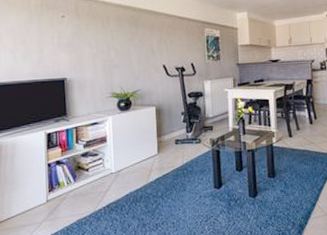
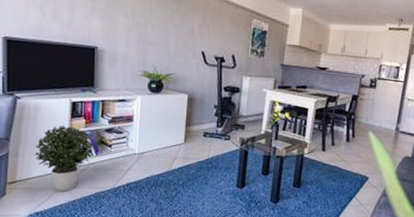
potted plant: none [12,158,73,227] -> present [33,125,95,192]

